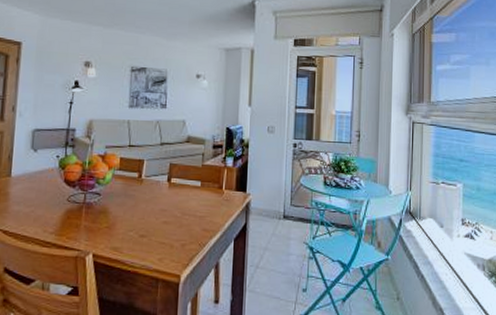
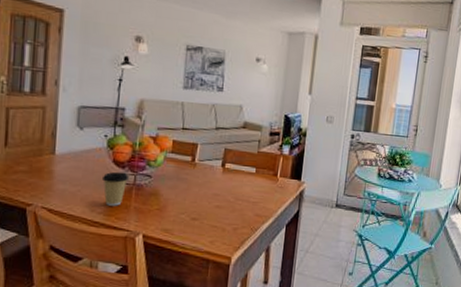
coffee cup: none [53,191,79,226] -> present [101,171,129,206]

